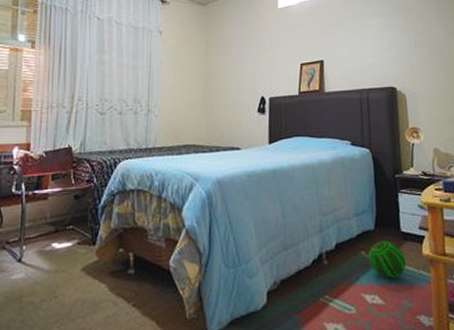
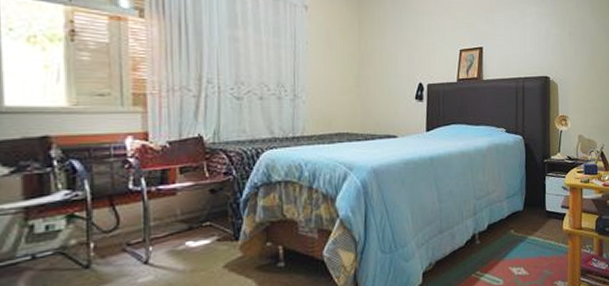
ball: present [368,241,407,279] -> none [517,219,549,253]

